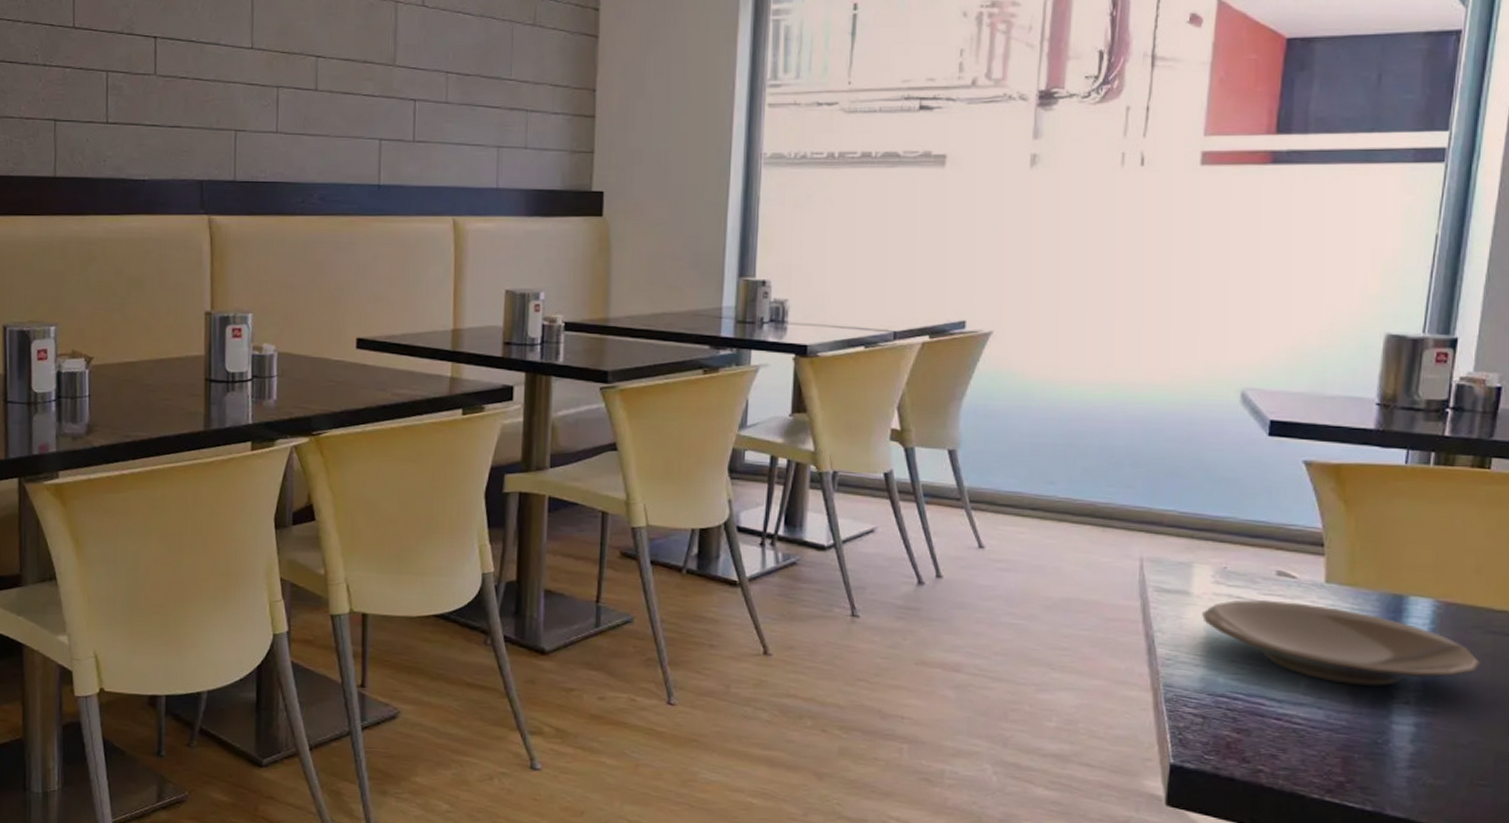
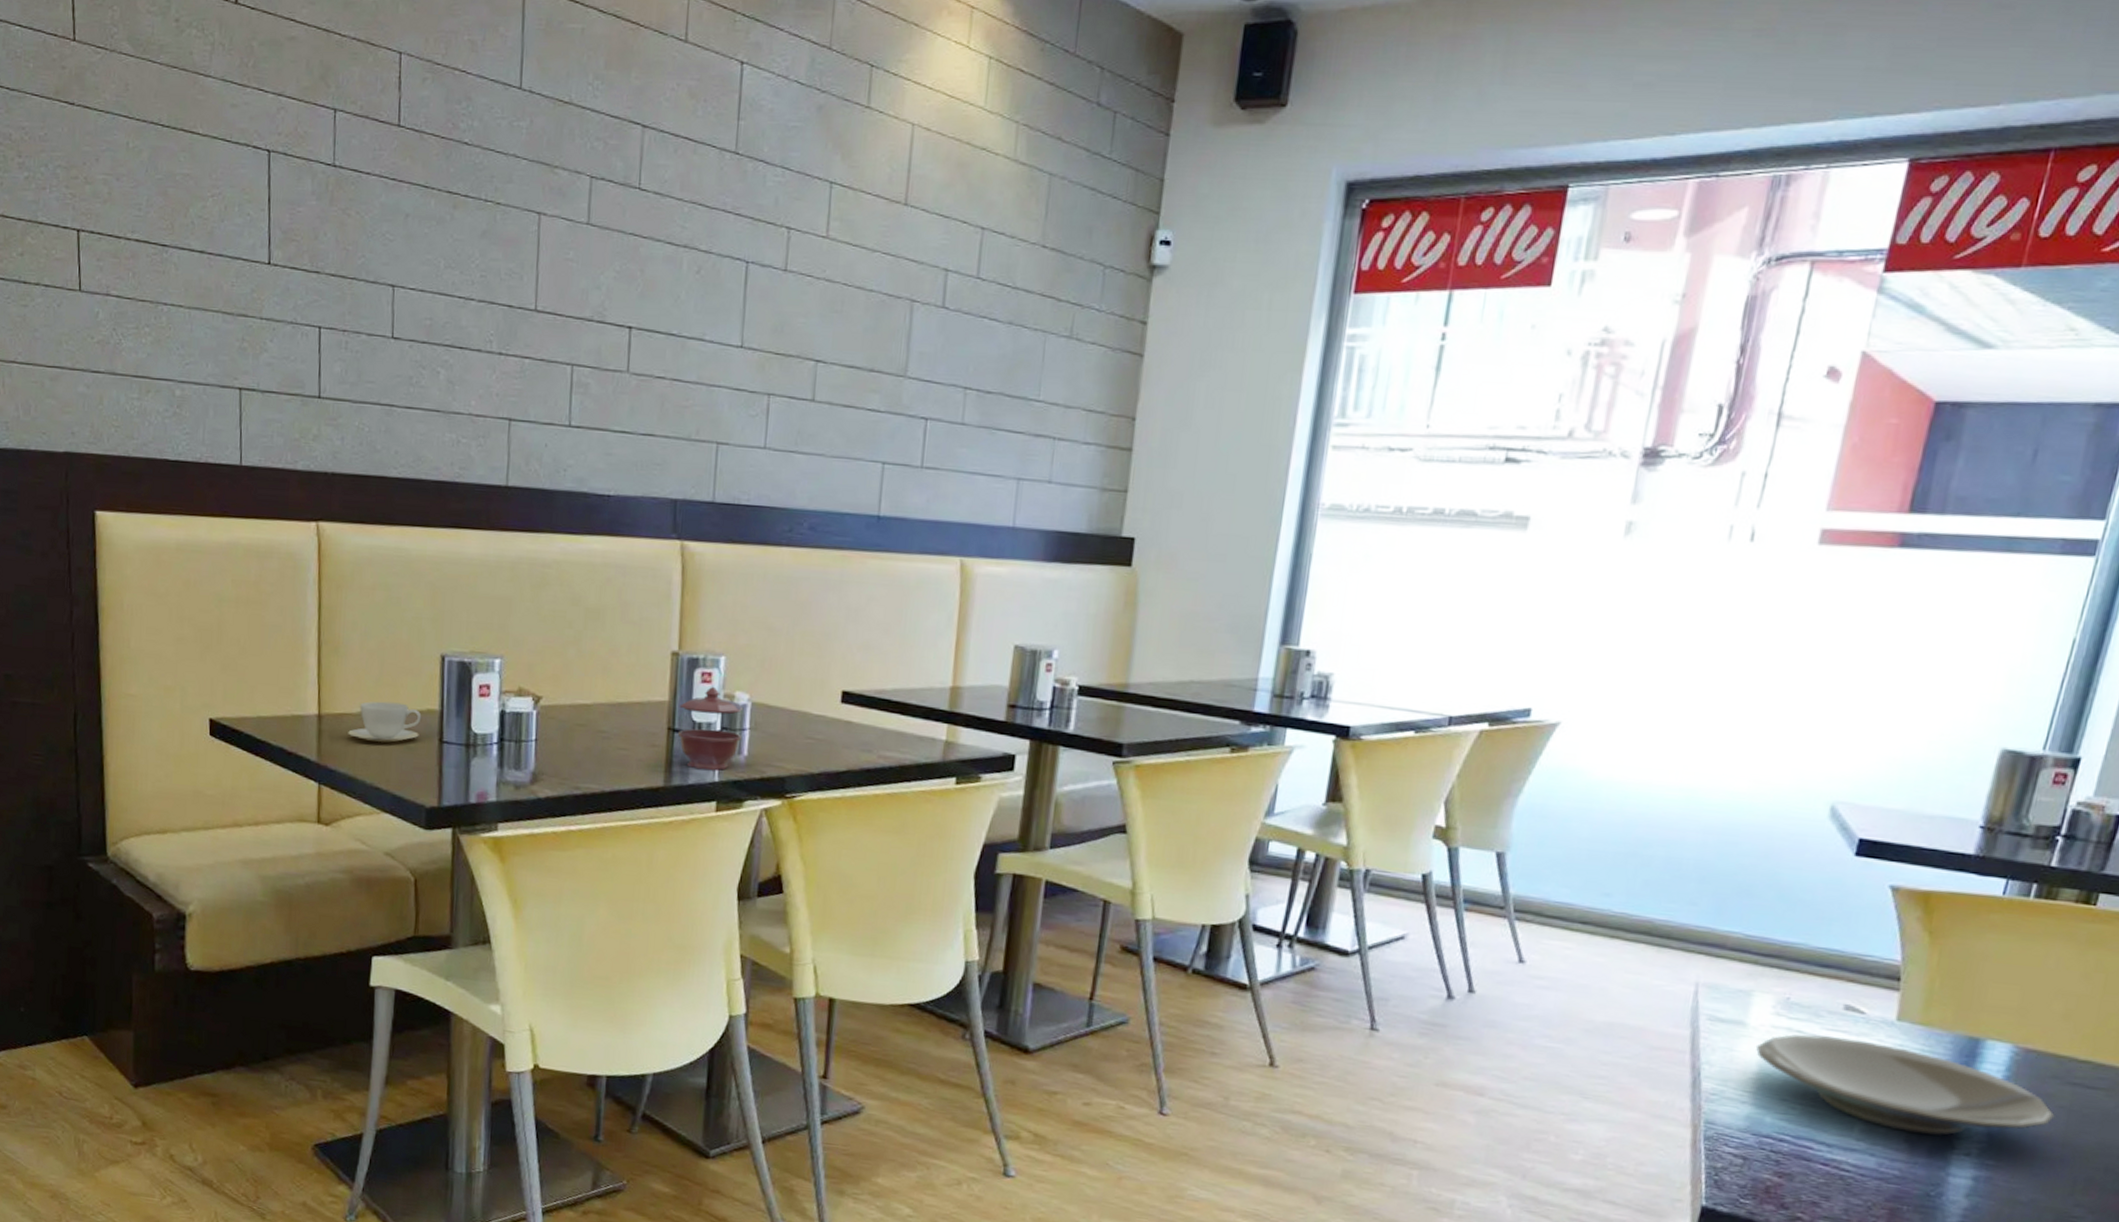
sugar bowl: none [214,340,271,415] -> present [678,686,744,771]

